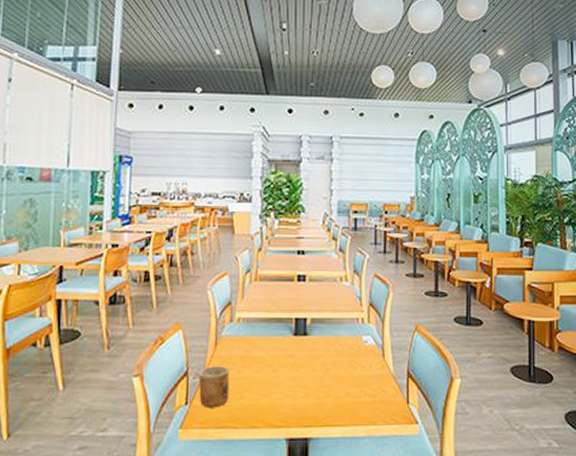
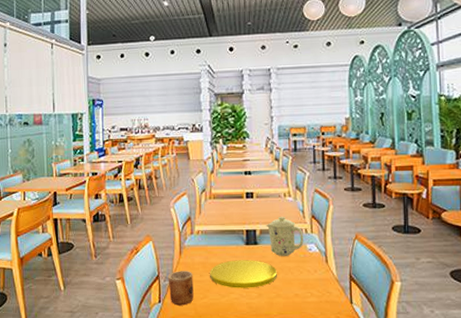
plate: none [250,353,328,387] -> present [210,260,277,288]
mug: none [318,303,360,349] -> present [266,216,304,256]

